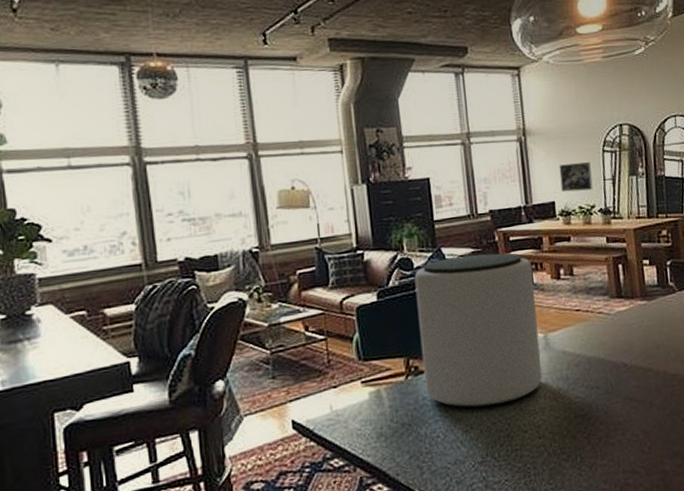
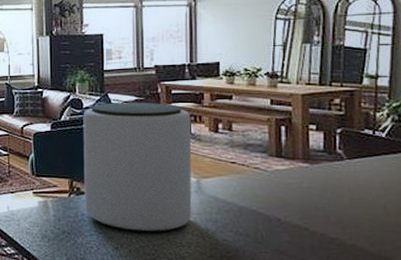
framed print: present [559,161,593,192] -> none [227,27,261,54]

